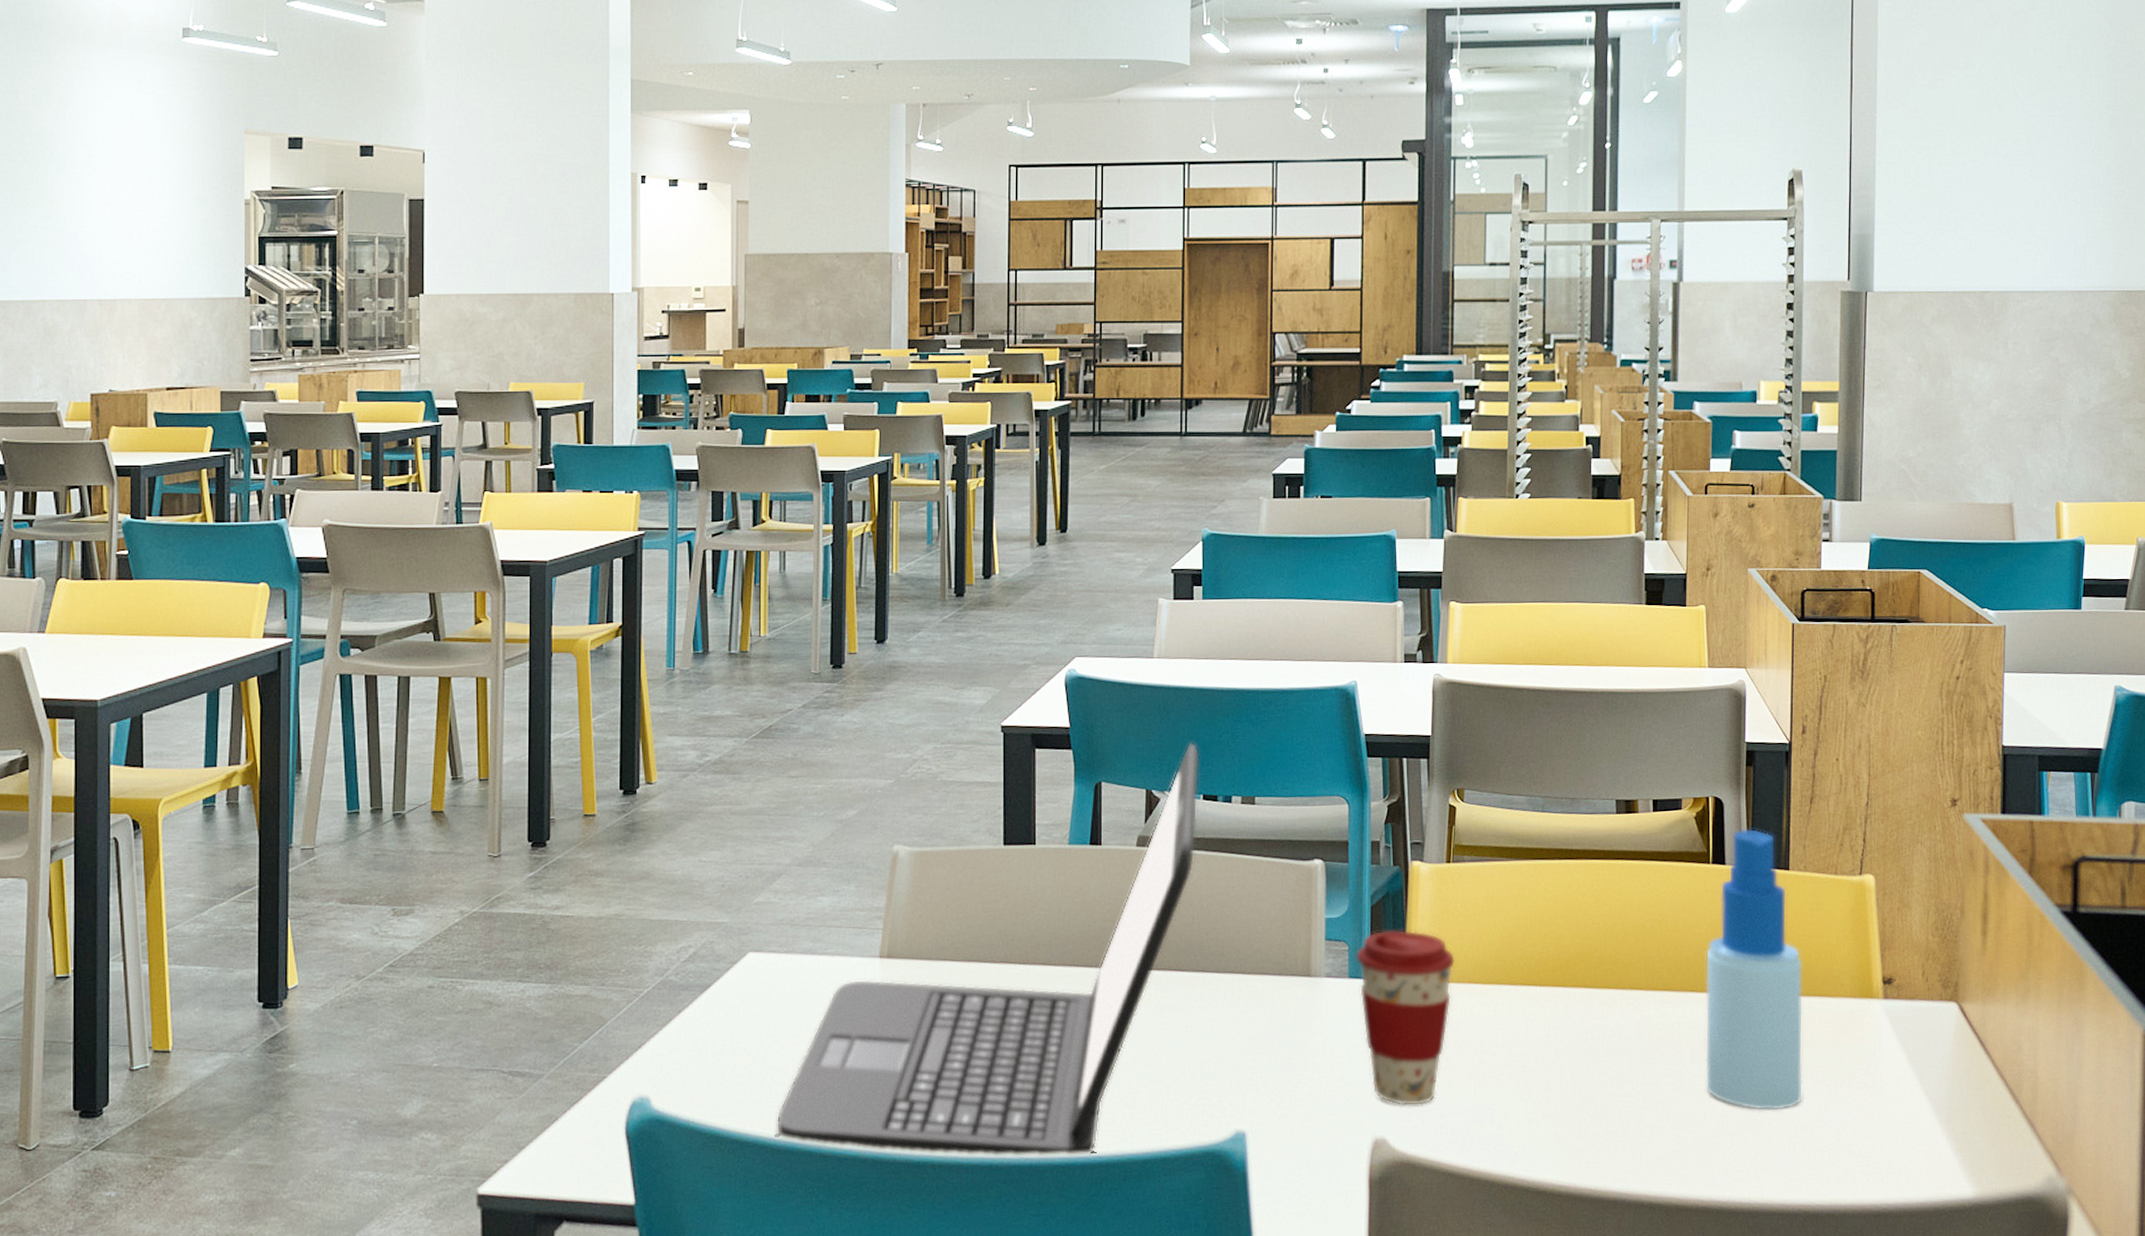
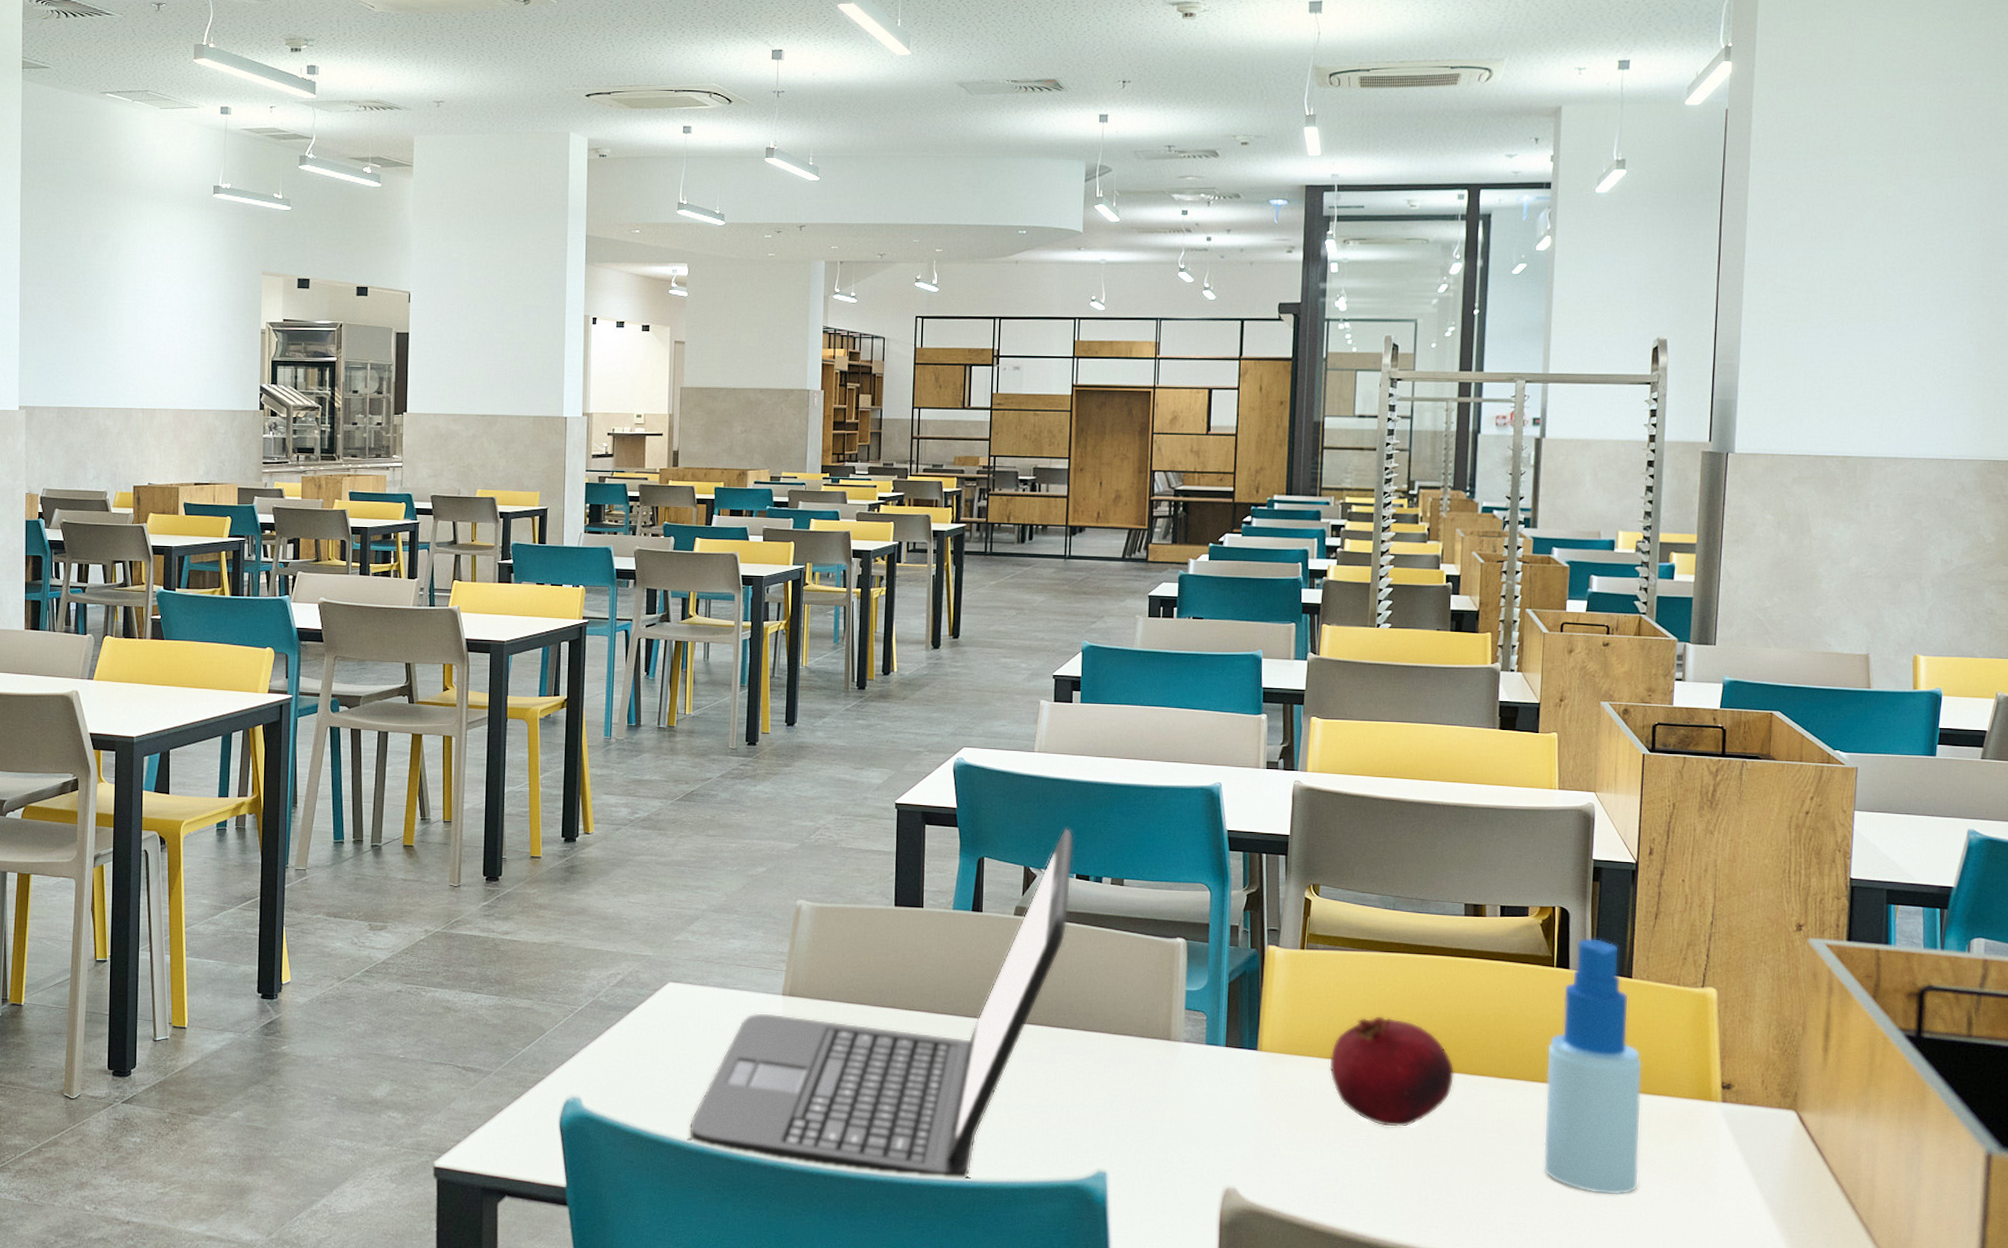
coffee cup: present [1356,929,1456,1107] -> none [1213,1004,1307,1163]
fruit: none [1480,931,1612,1056] -> present [1329,1016,1455,1128]

